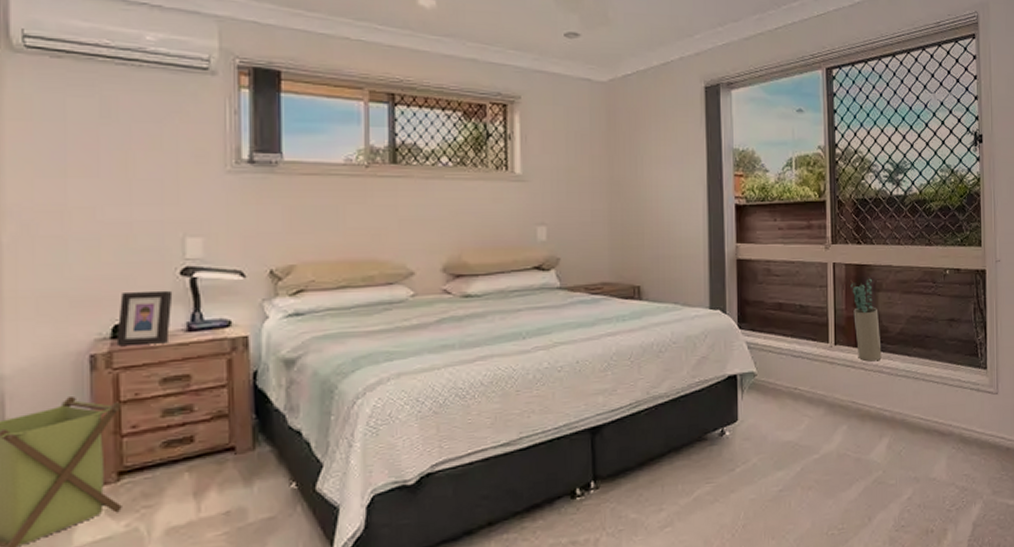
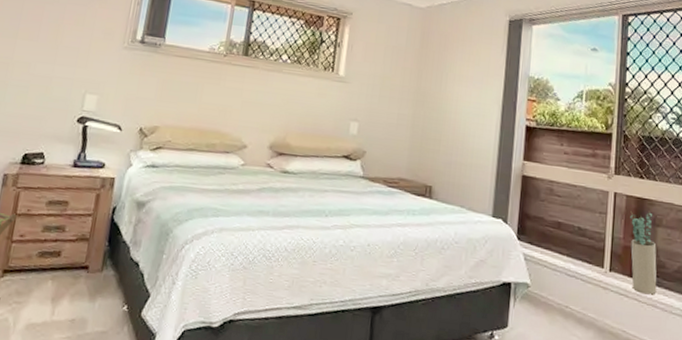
picture frame: present [116,290,173,346] -> none [23,130,69,174]

